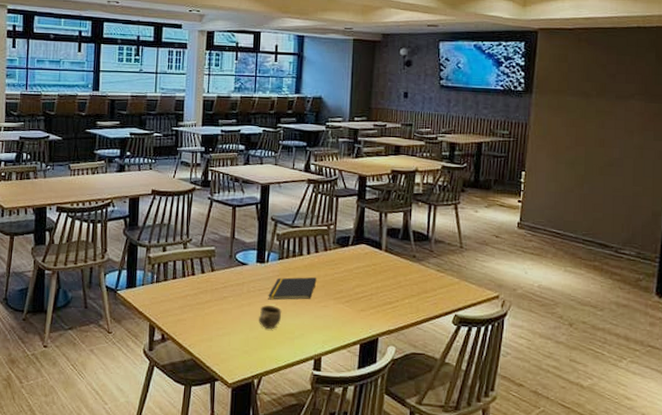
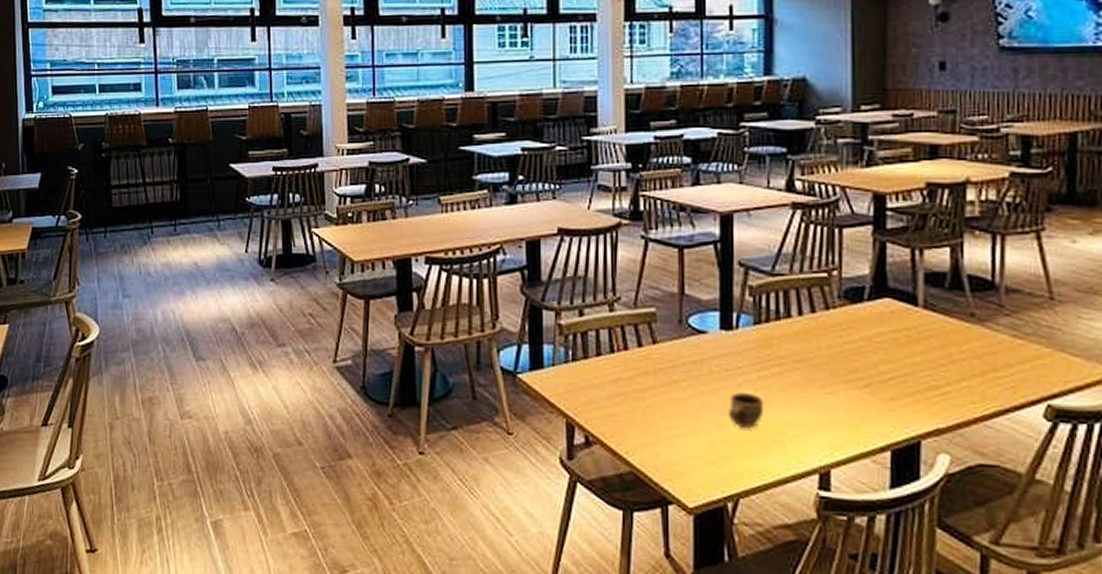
notepad: present [268,277,317,300] -> none [741,349,816,385]

